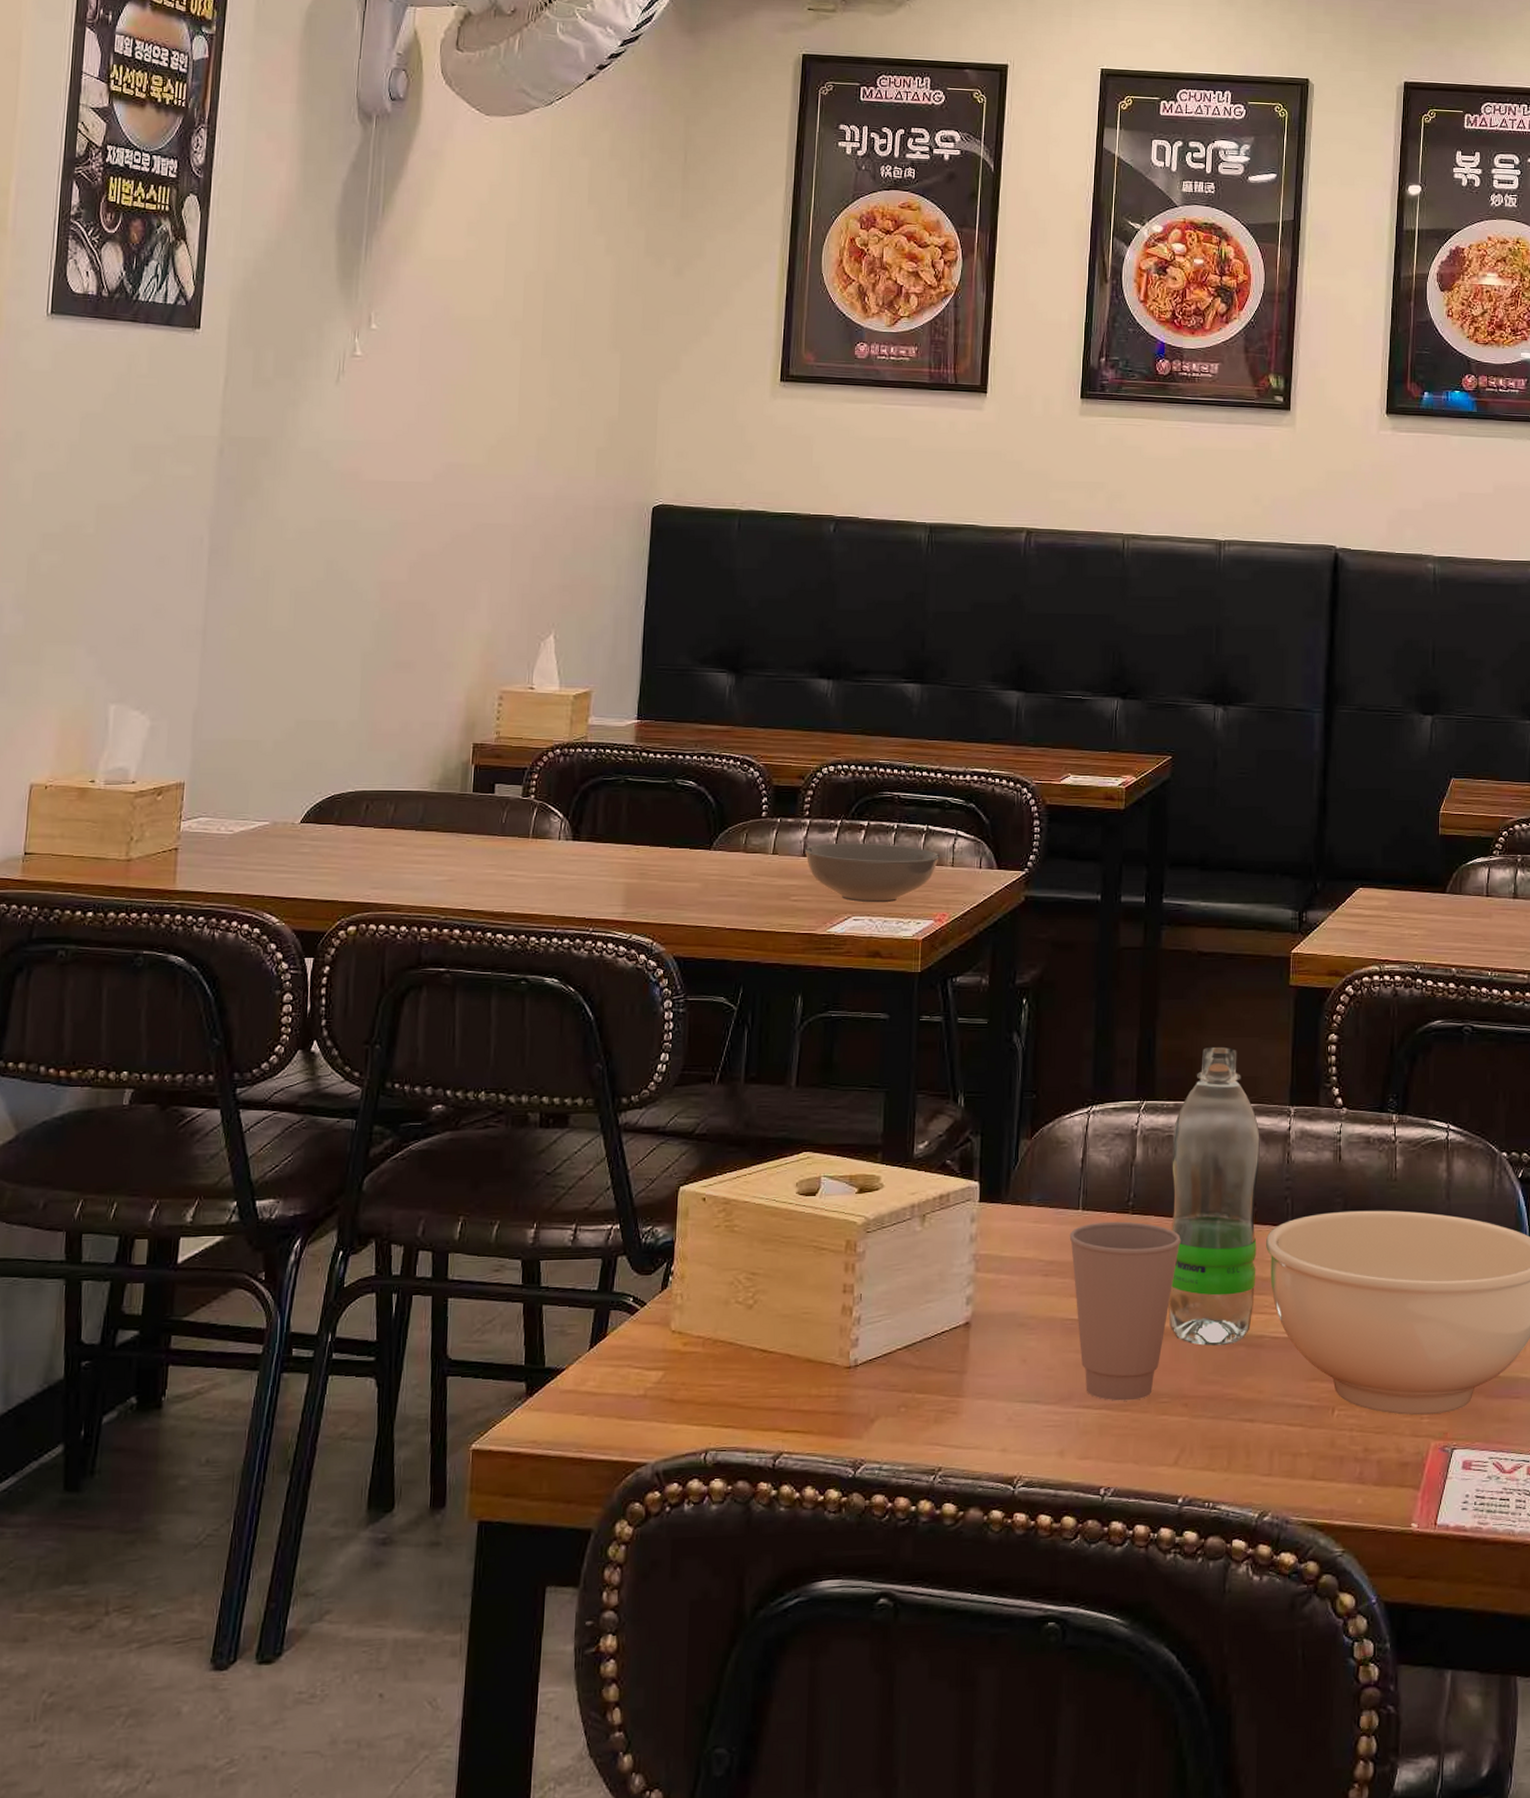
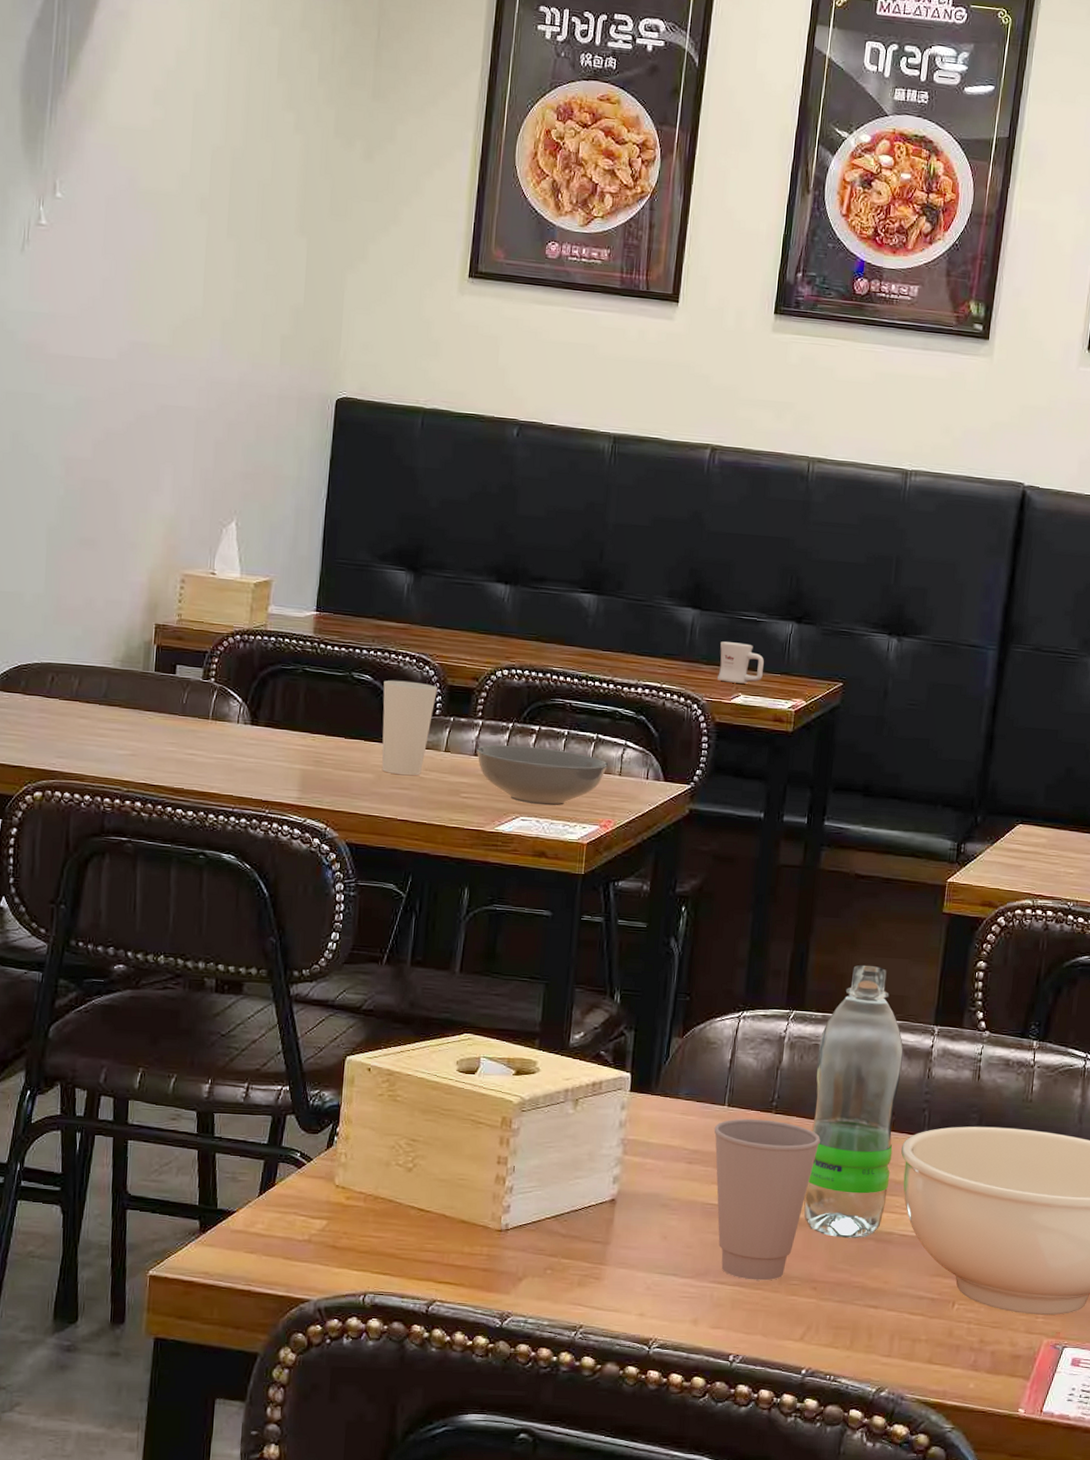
cup: none [707,784,764,882] -> present [381,680,438,776]
mug: none [1045,722,1091,764] -> present [716,641,764,684]

